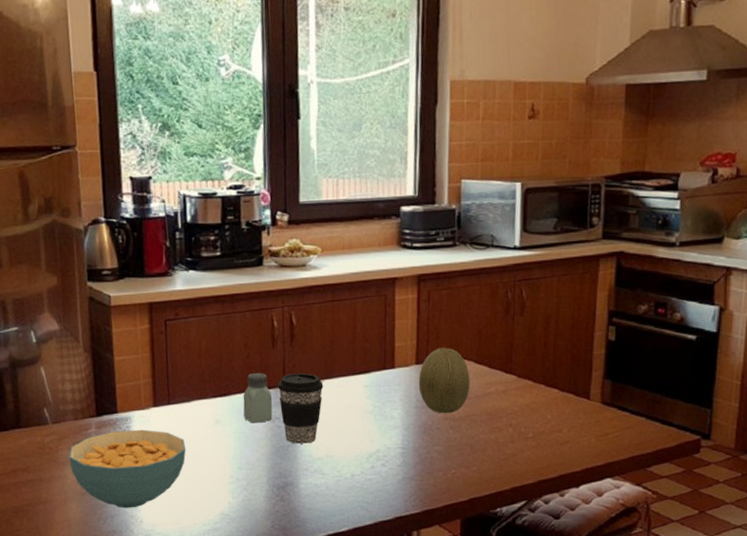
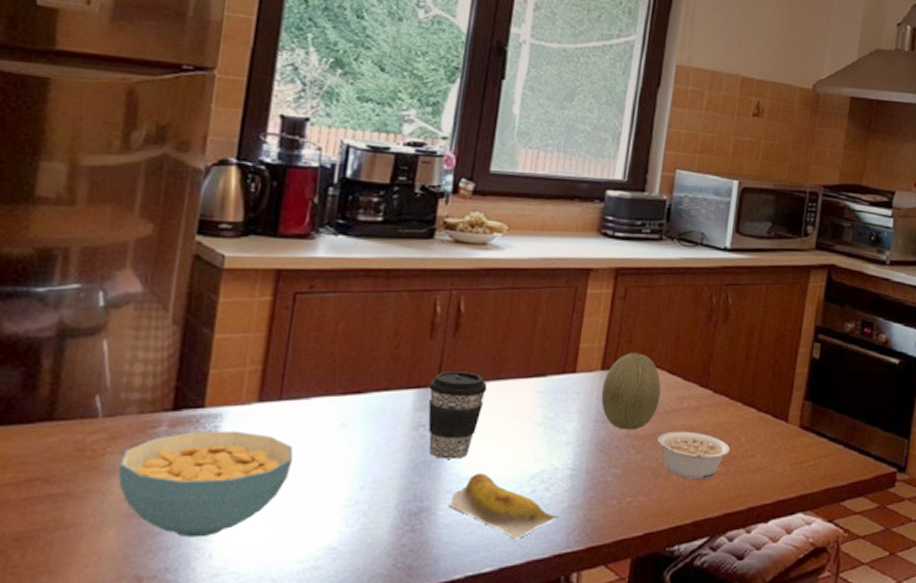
saltshaker: present [243,373,273,423] -> none [379,367,420,430]
banana: none [306,454,397,505] -> present [448,474,560,539]
legume: none [472,412,538,452] -> present [657,431,730,479]

